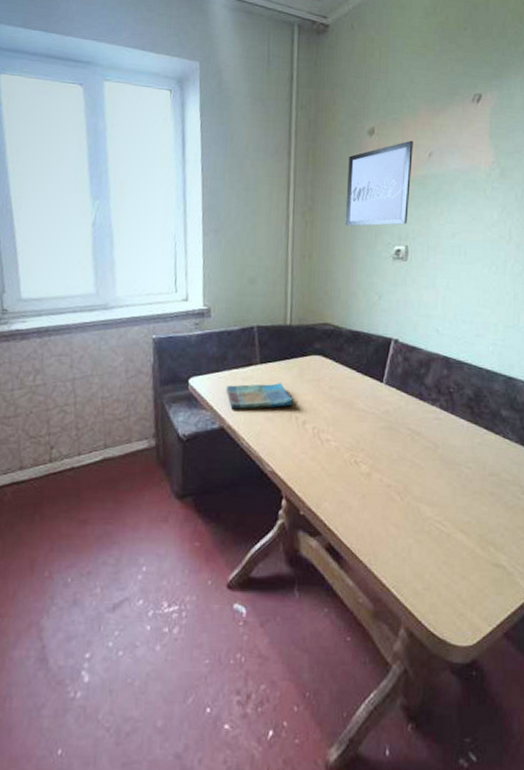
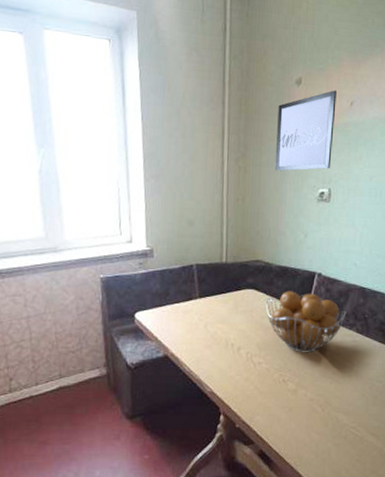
dish towel: present [226,382,294,410] -> none [169,314,230,340]
fruit basket: none [334,358,428,431] -> present [265,291,347,353]

